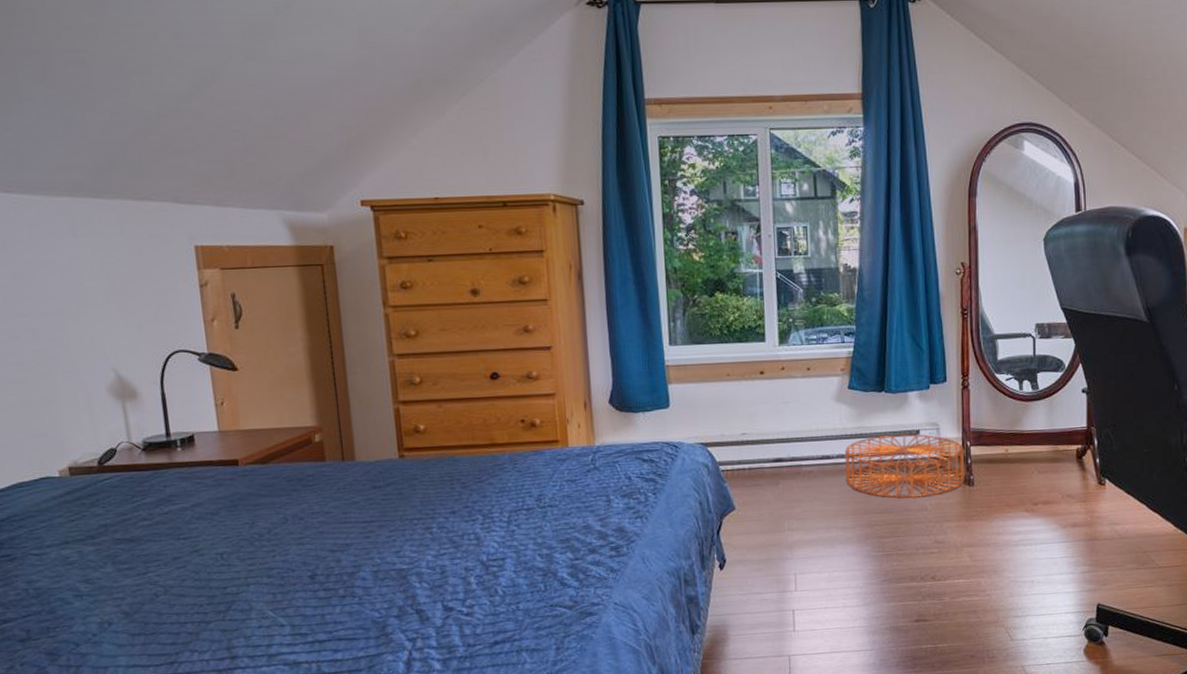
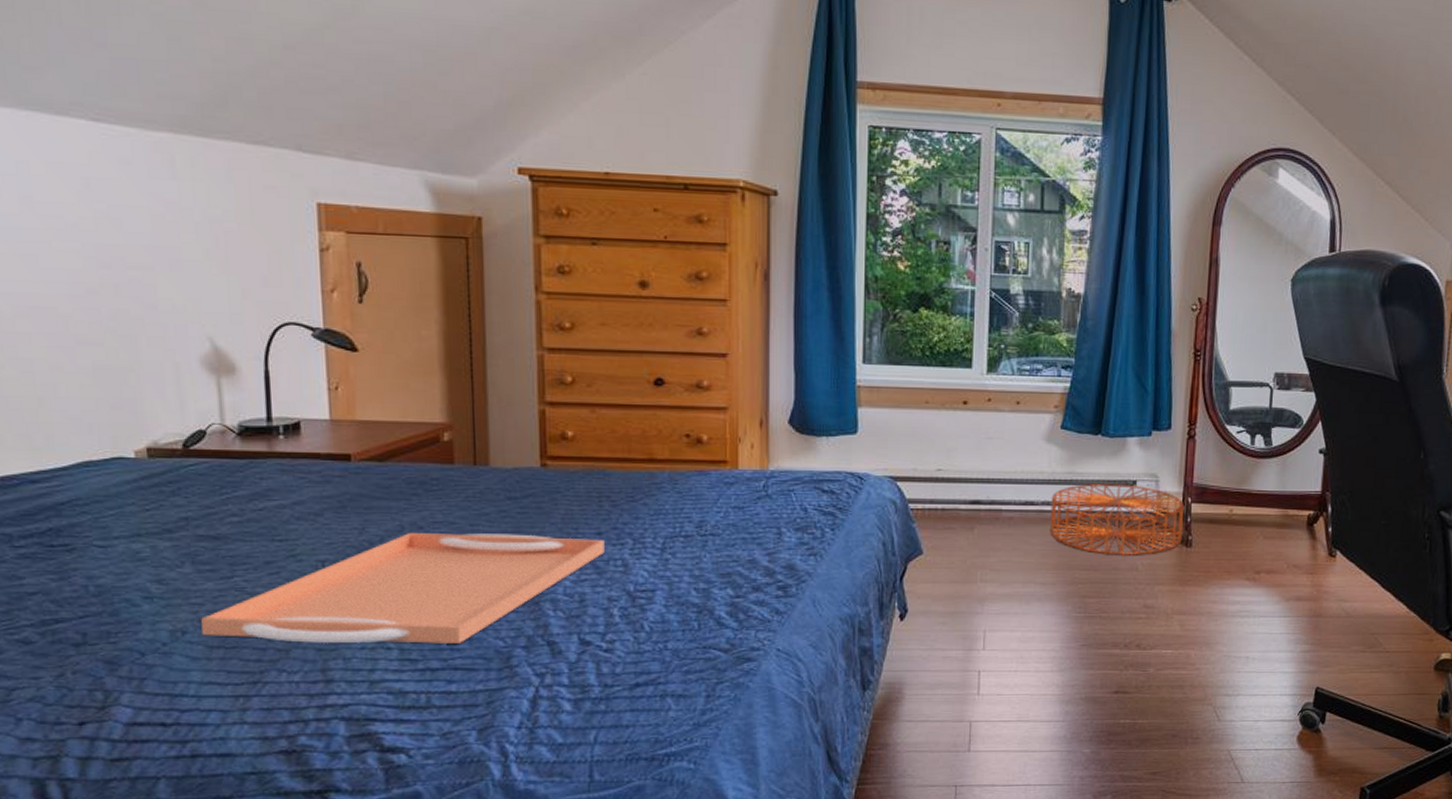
serving tray: none [123,517,459,626] -> present [201,532,605,644]

